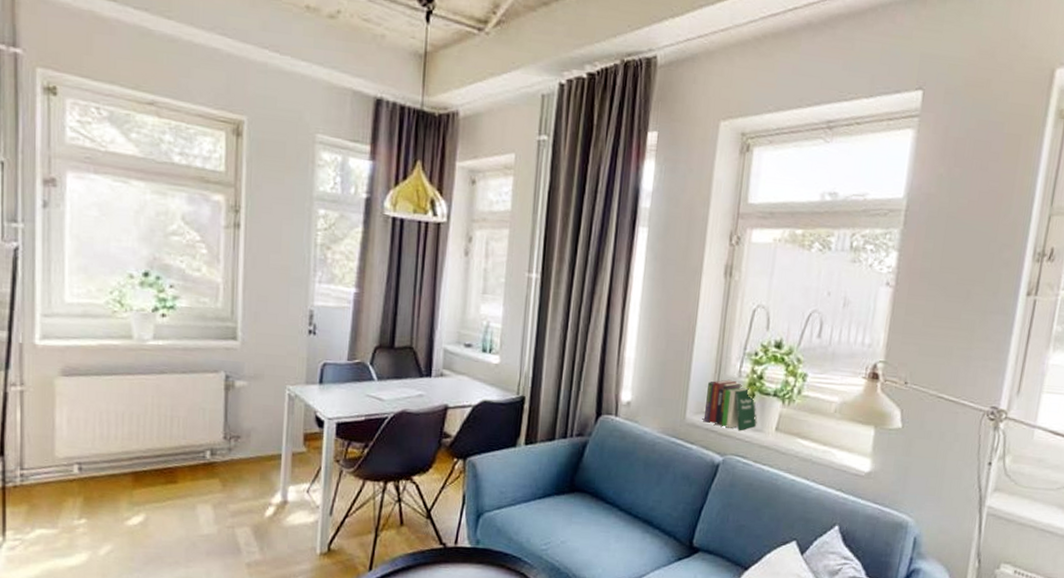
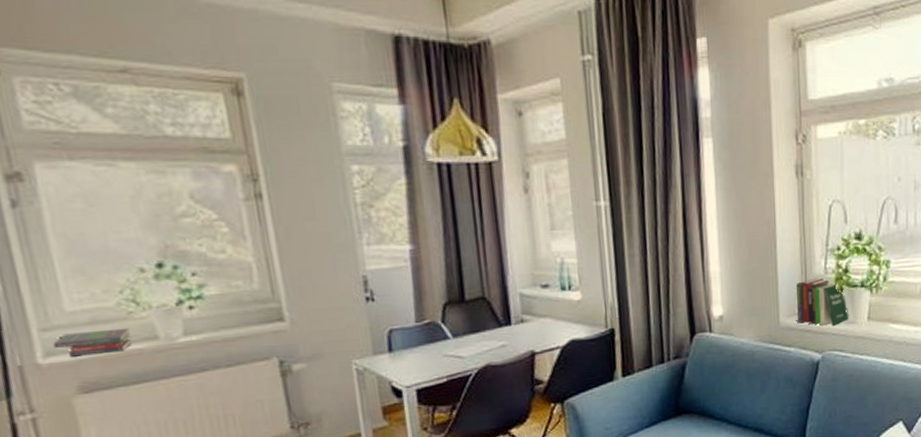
books: none [50,321,111,345] -> present [53,327,132,357]

